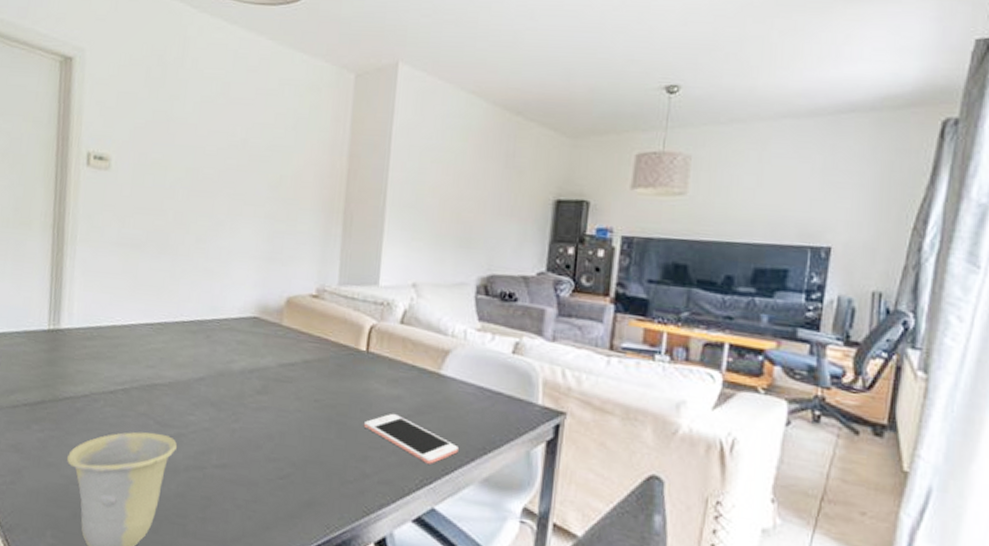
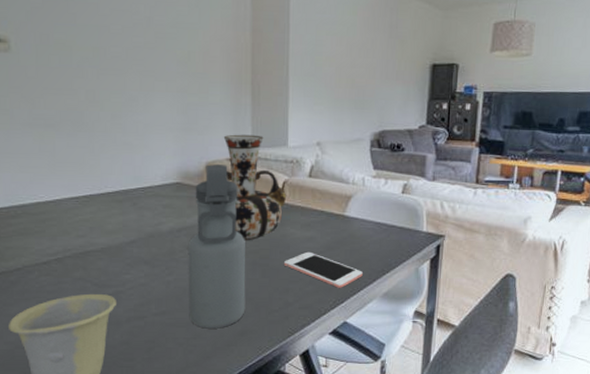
water bottle: none [251,299,322,494] -> present [188,164,246,329]
vase: none [308,267,374,392] -> present [223,134,287,241]

